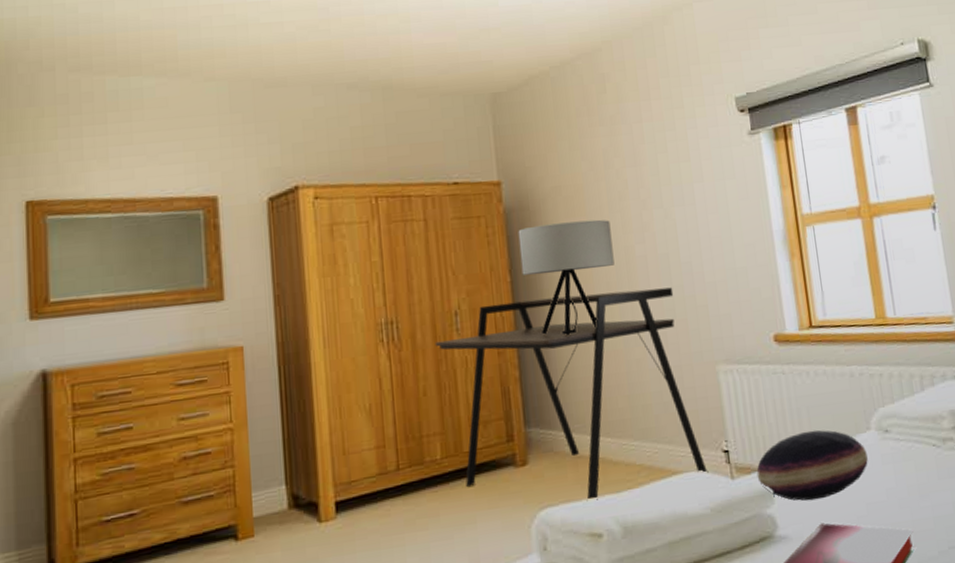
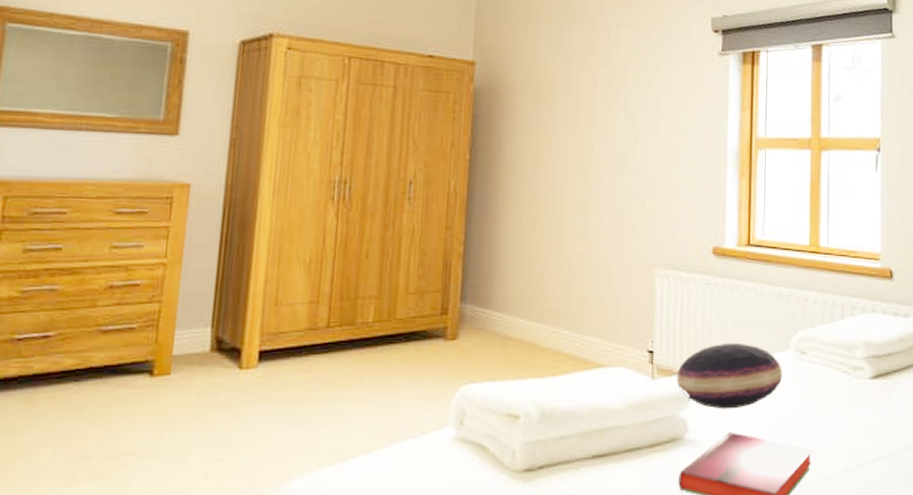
desk: present [435,287,709,502] -> none [384,179,631,383]
table lamp: present [518,219,615,335] -> none [481,109,575,219]

